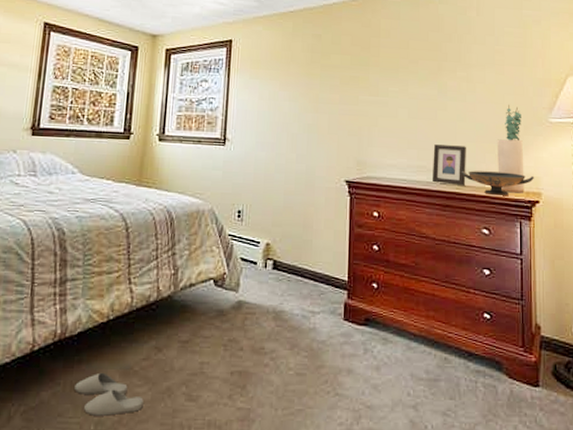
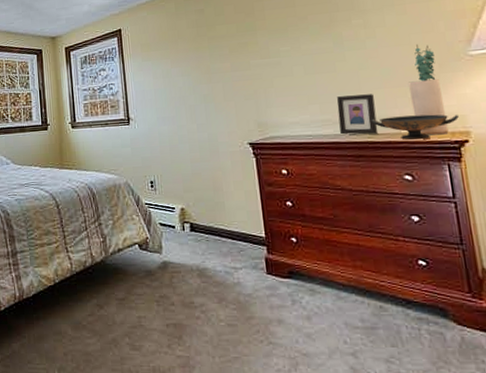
slippers: present [74,372,144,416] -> none [37,327,95,363]

